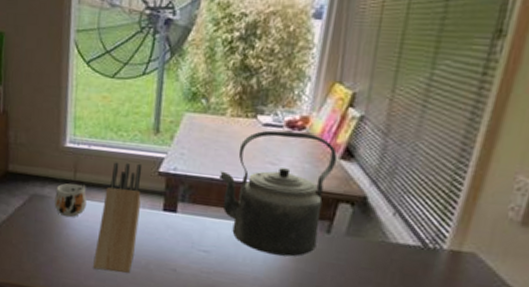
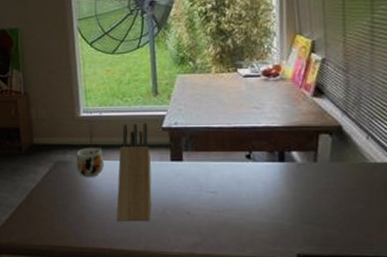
kettle: present [219,130,338,257] -> none [214,79,311,187]

